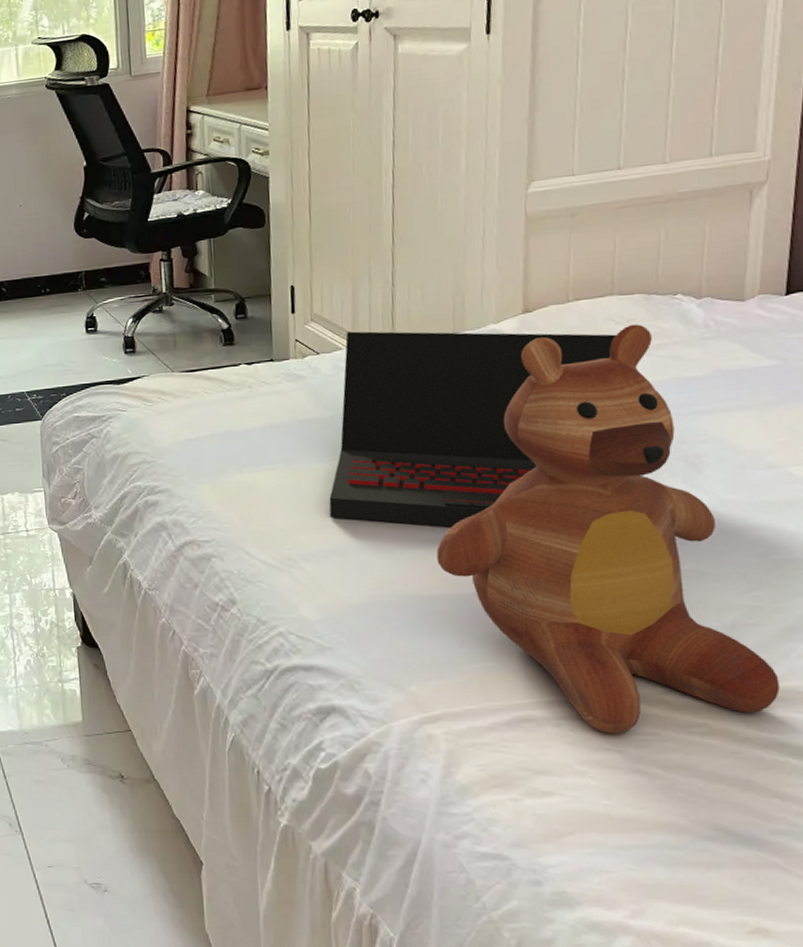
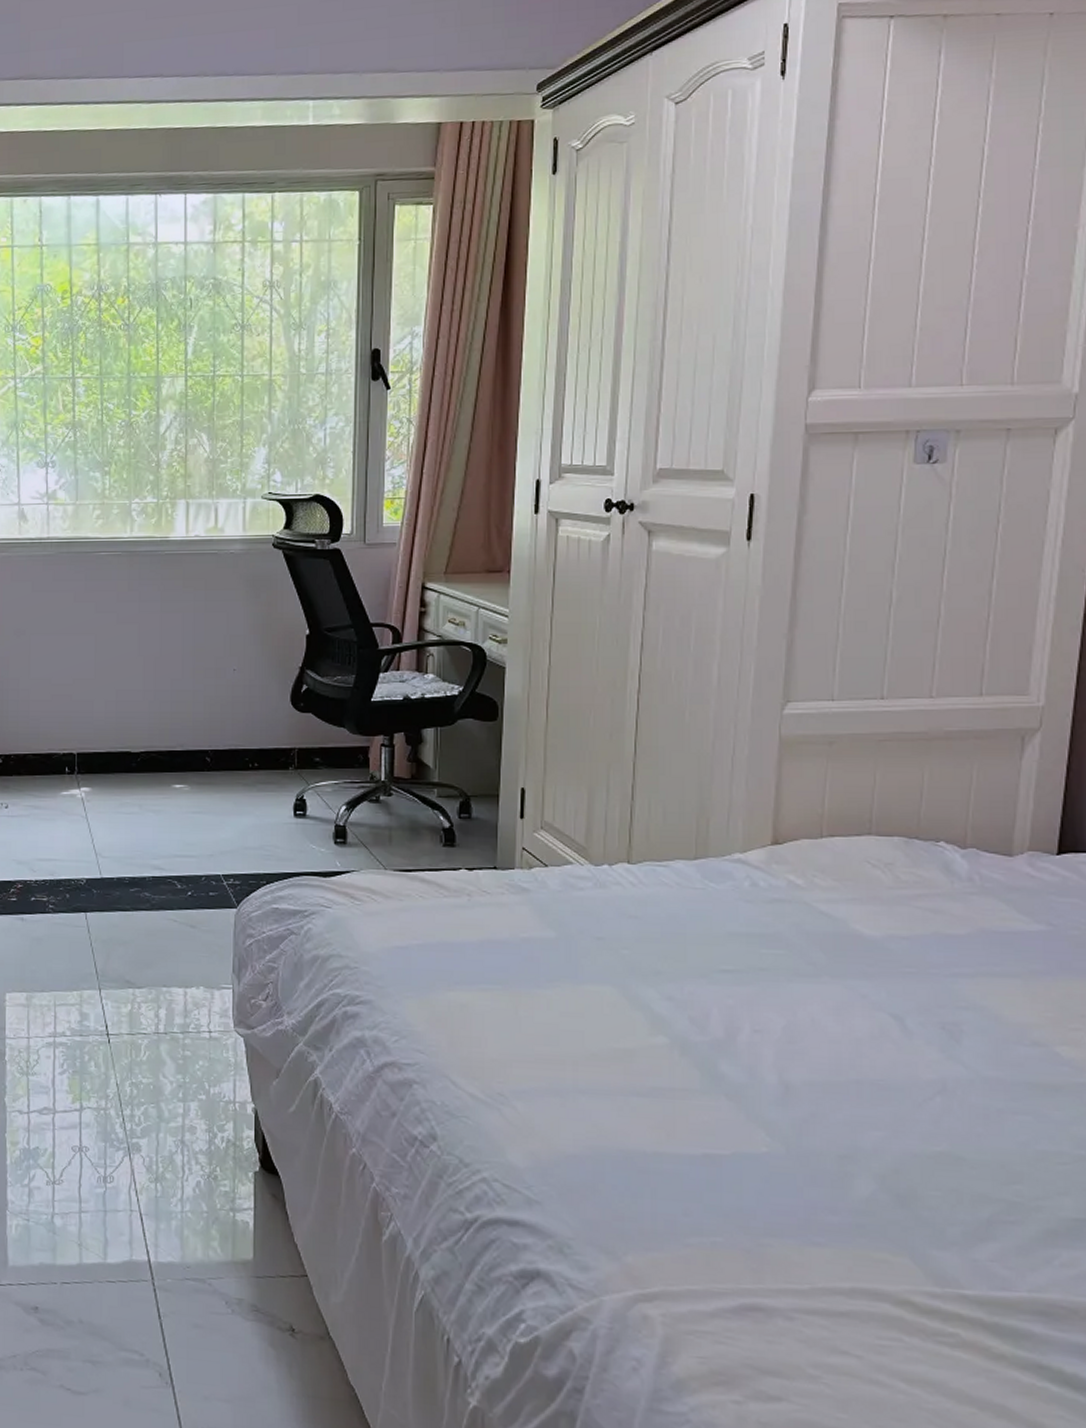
laptop: present [329,331,617,527] -> none [547,845,873,1076]
teddy bear: present [436,324,780,734] -> none [664,869,1040,1336]

